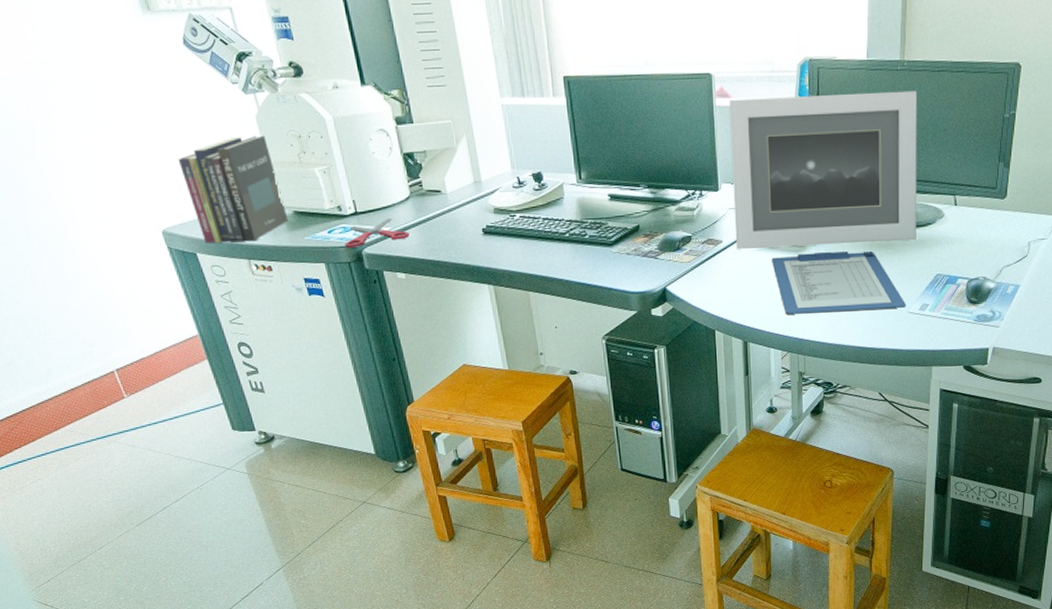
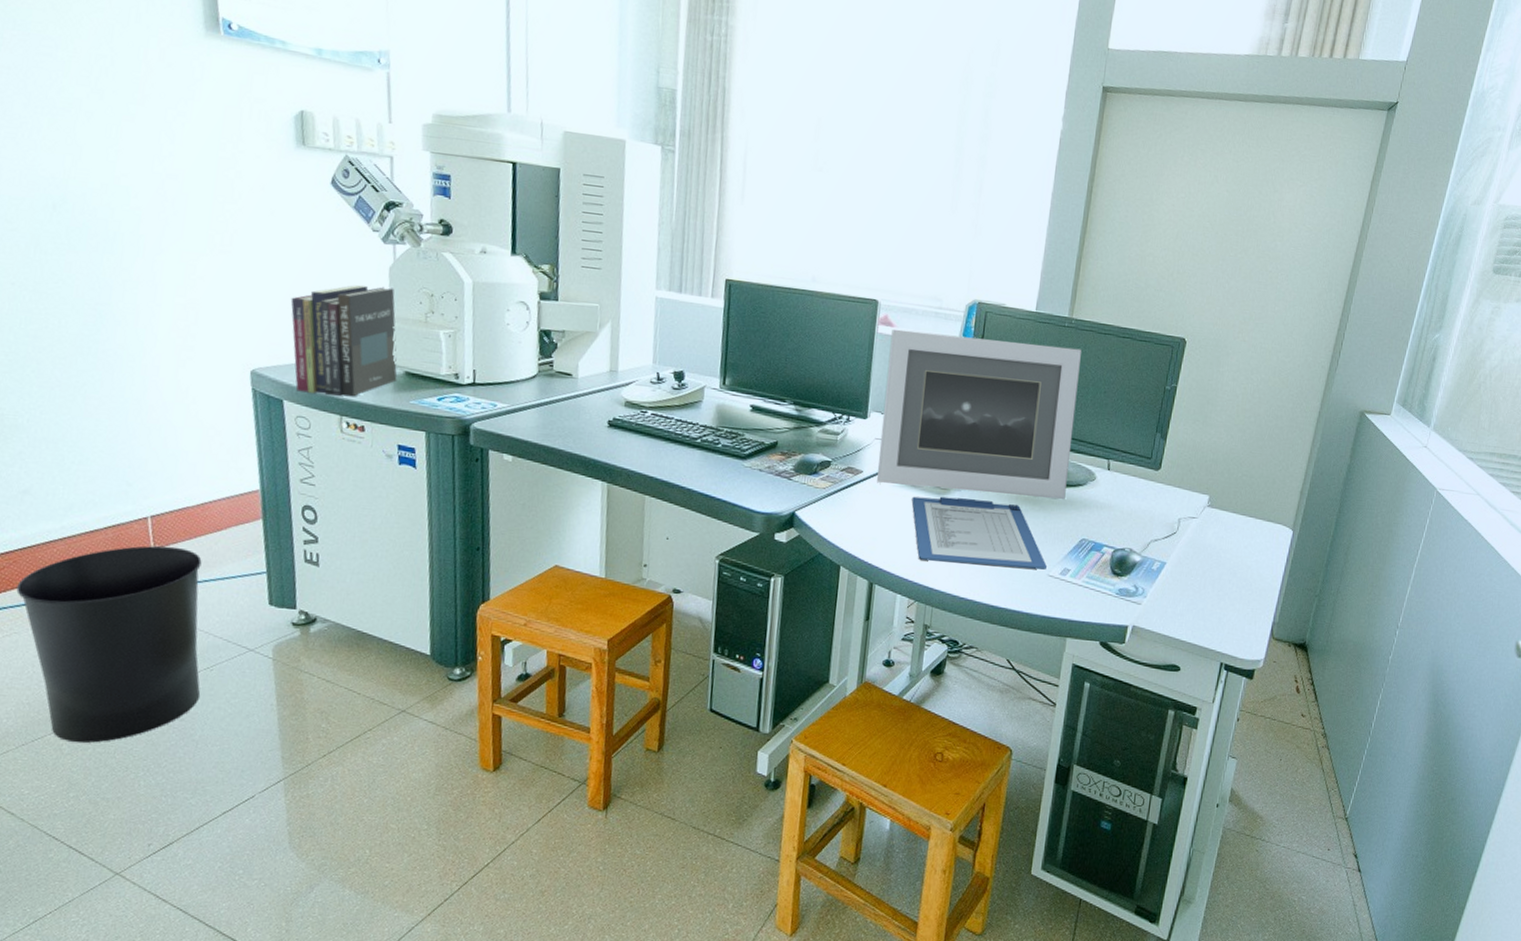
waste bin: none [28,392,198,558] -> present [16,545,202,743]
scissors: present [345,218,410,249] -> none [453,394,528,421]

